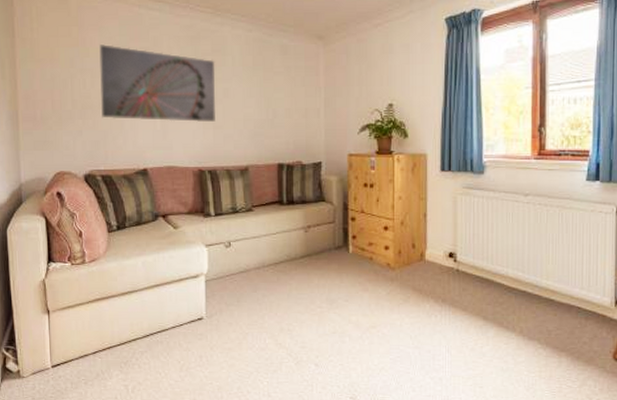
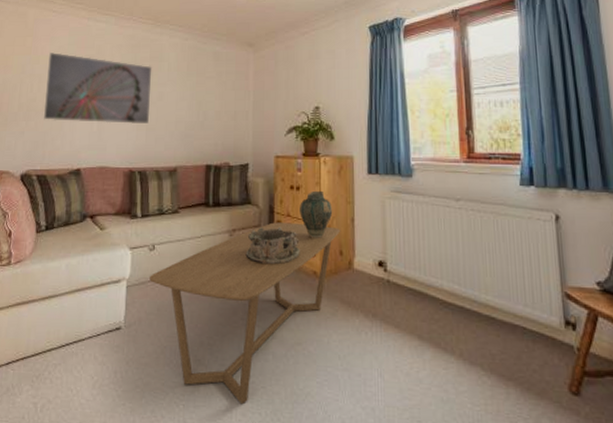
coffee table: none [227,218,414,380] -> present [149,222,341,405]
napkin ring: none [321,224,375,258] -> present [245,227,301,265]
vase: none [373,187,406,233] -> present [300,190,333,238]

